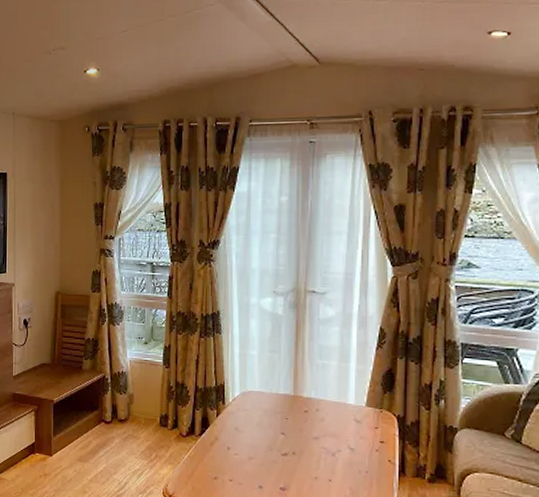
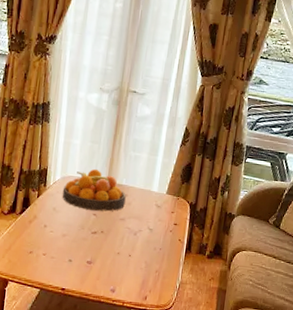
fruit bowl: none [243,381,317,430] -> present [62,168,126,212]

